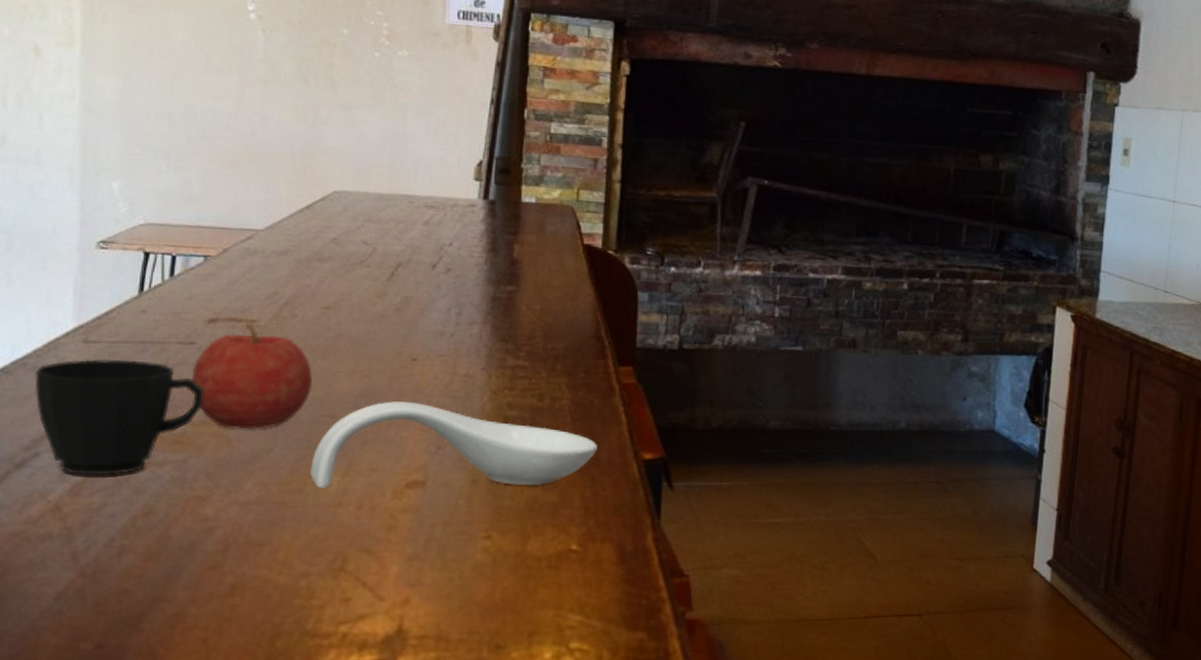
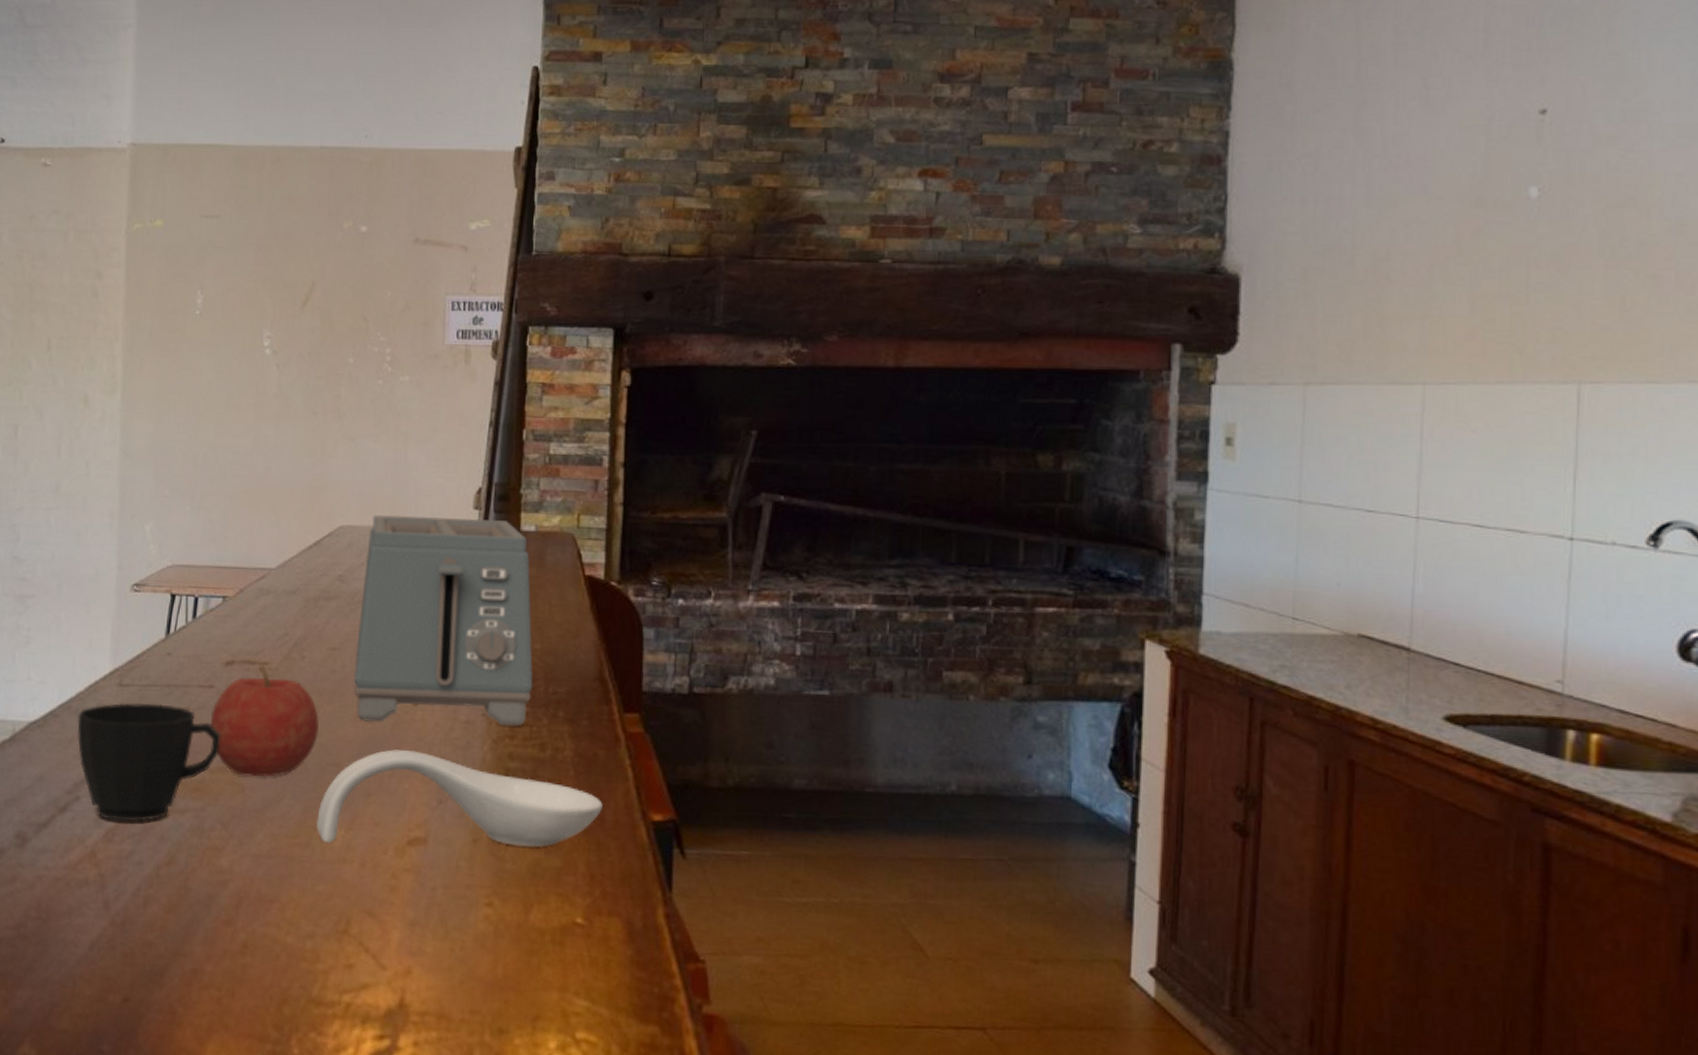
toaster: none [349,182,532,379] -> present [353,514,533,726]

